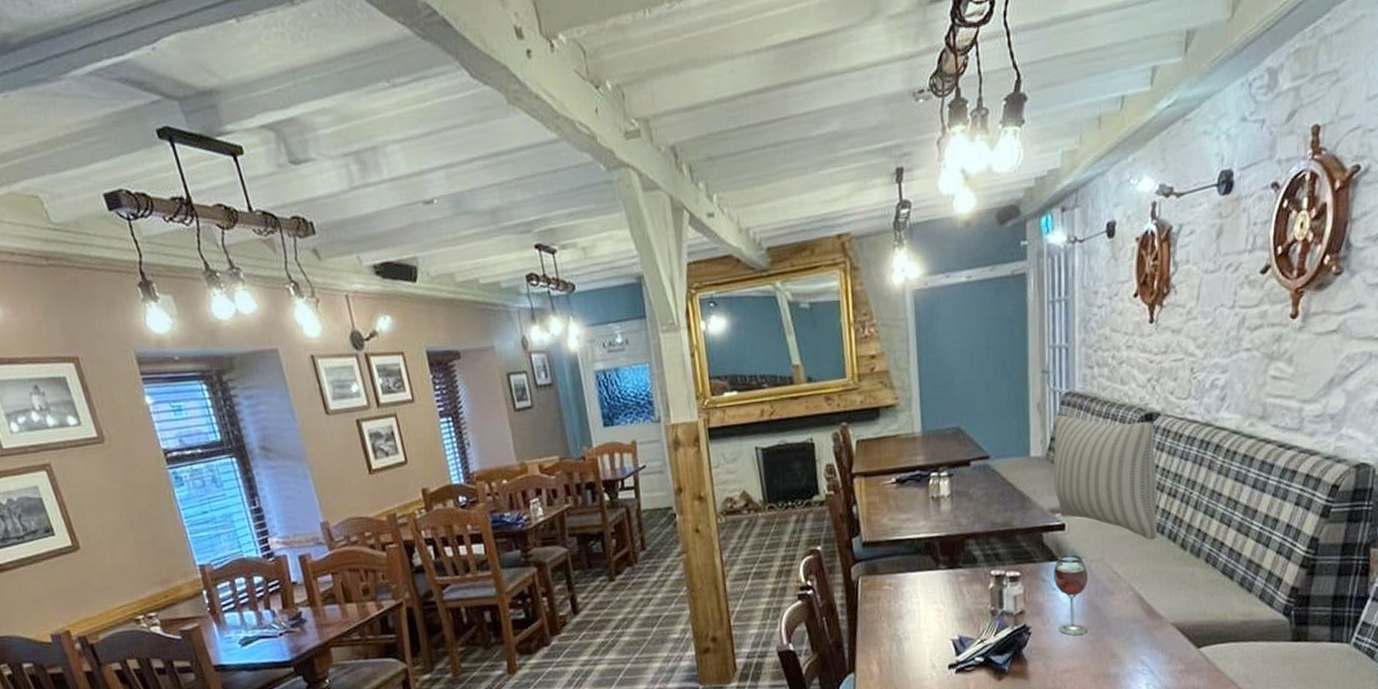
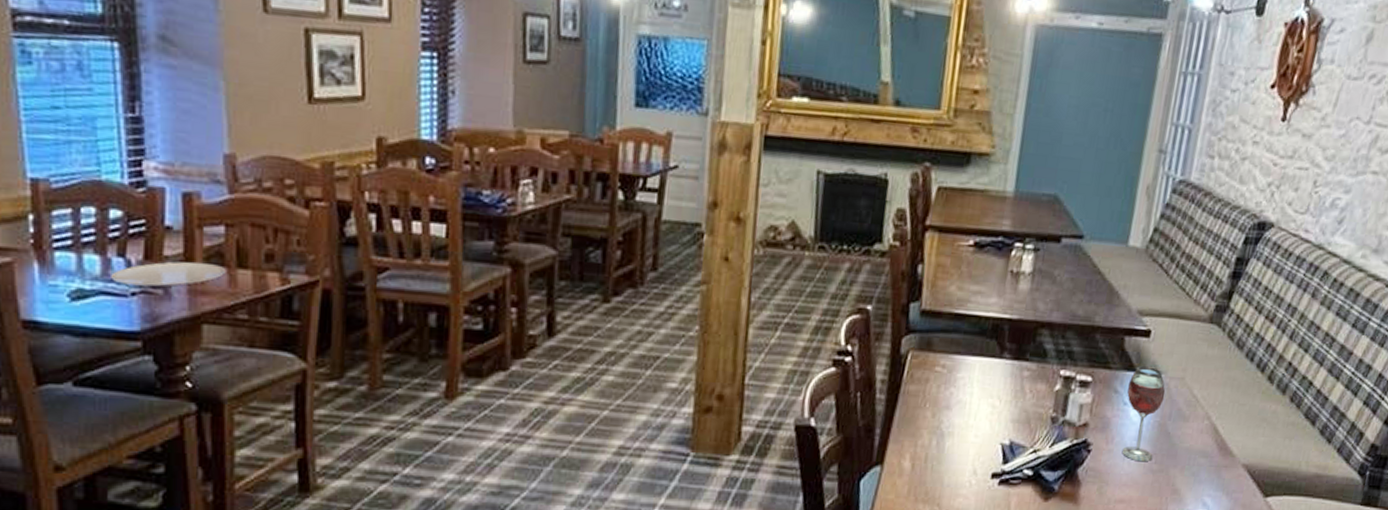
plate: none [264,603,339,629] -> present [111,261,226,288]
pillow: present [1053,414,1158,540] -> none [1147,203,1265,366]

